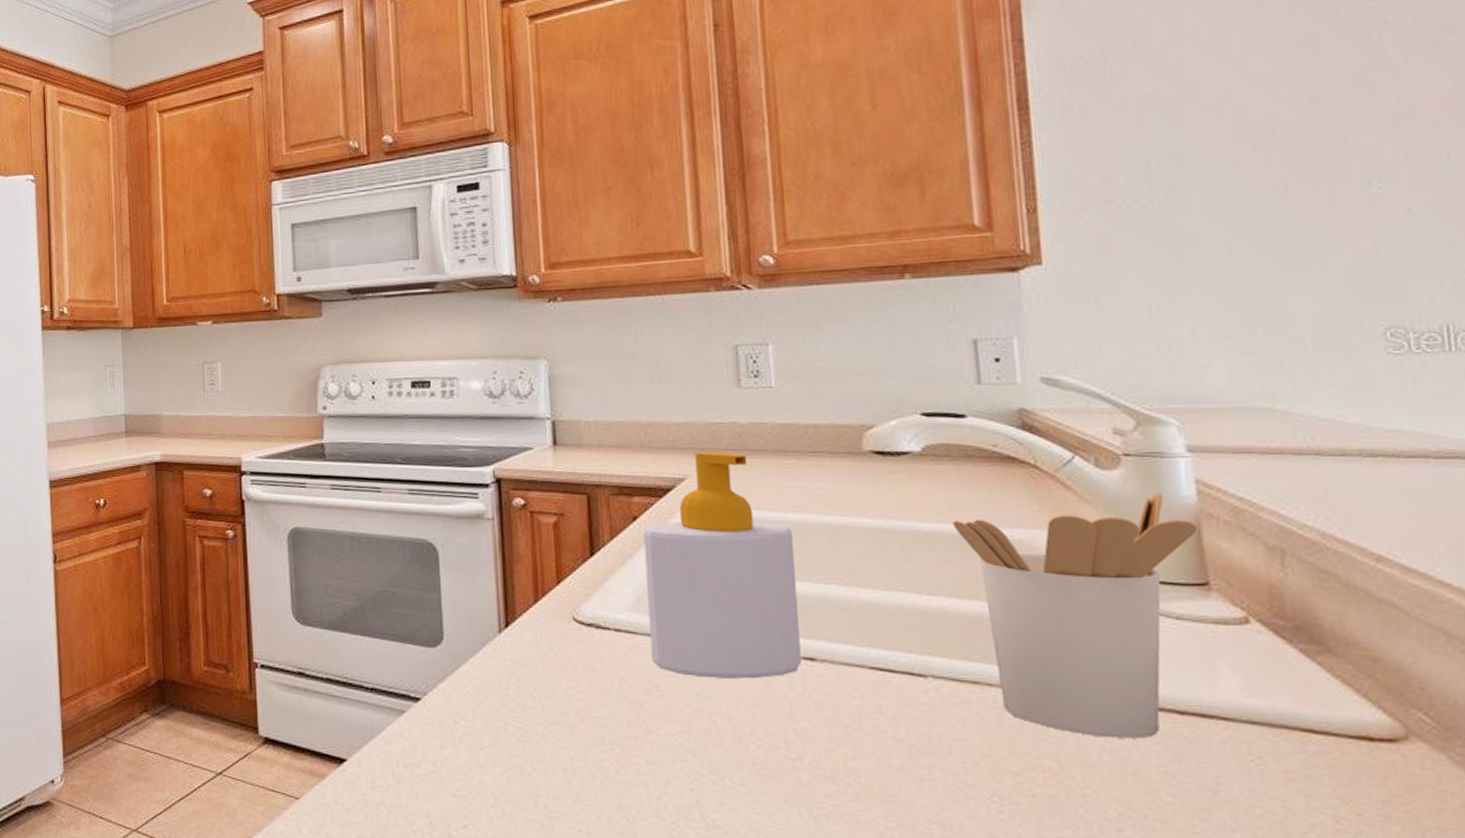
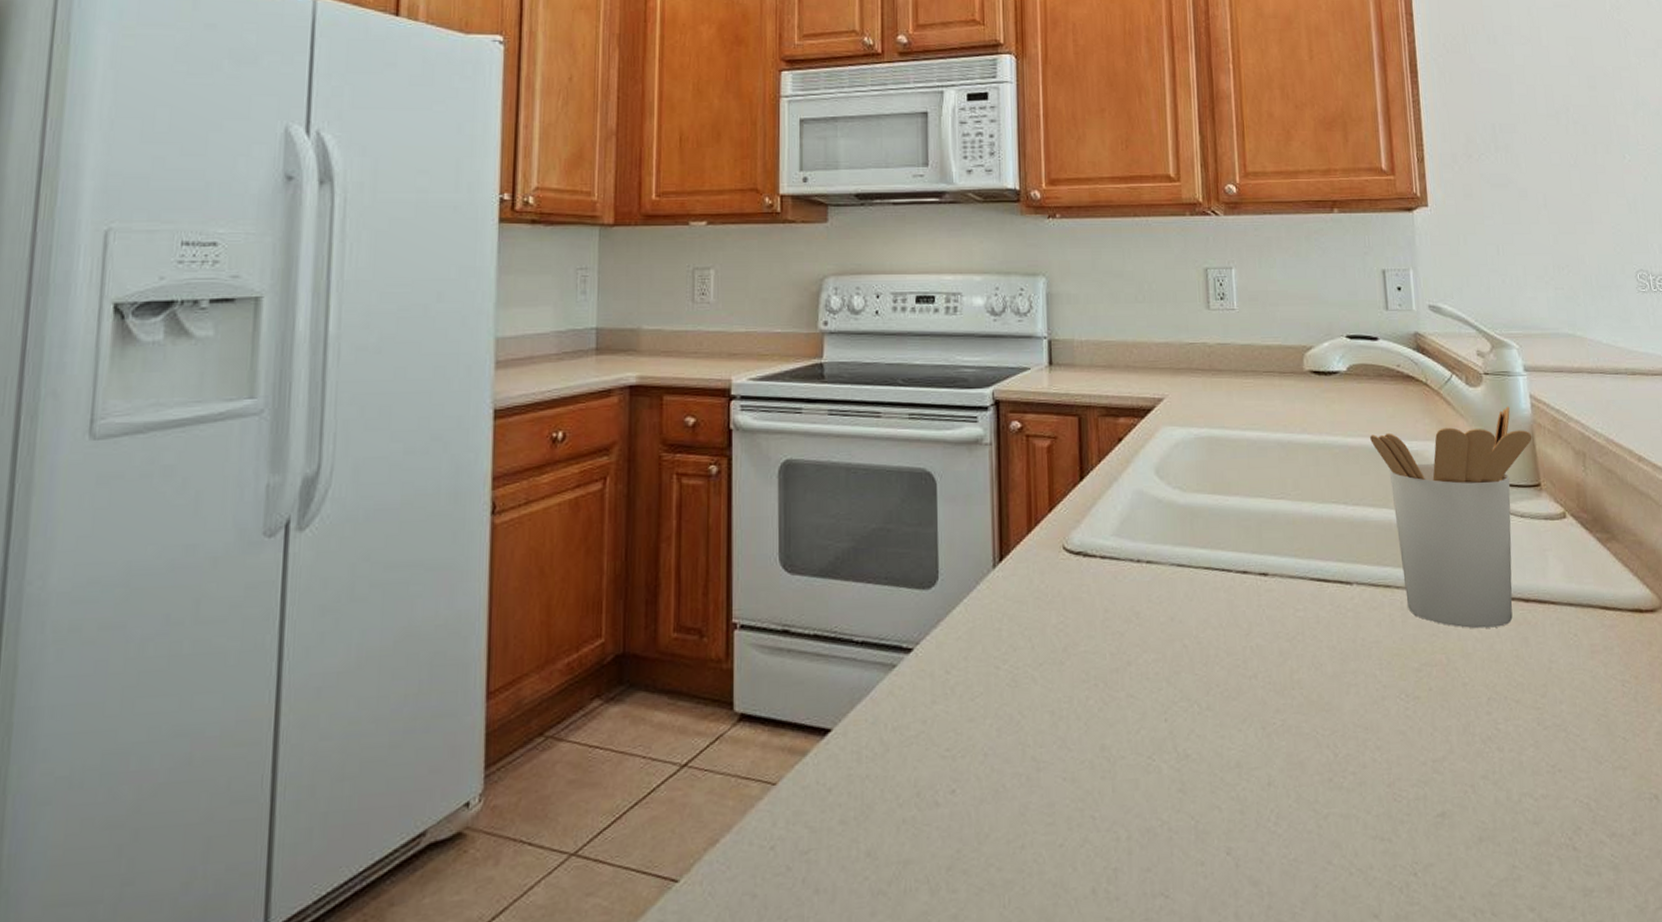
soap bottle: present [643,451,802,679] -> none [1127,371,1257,601]

